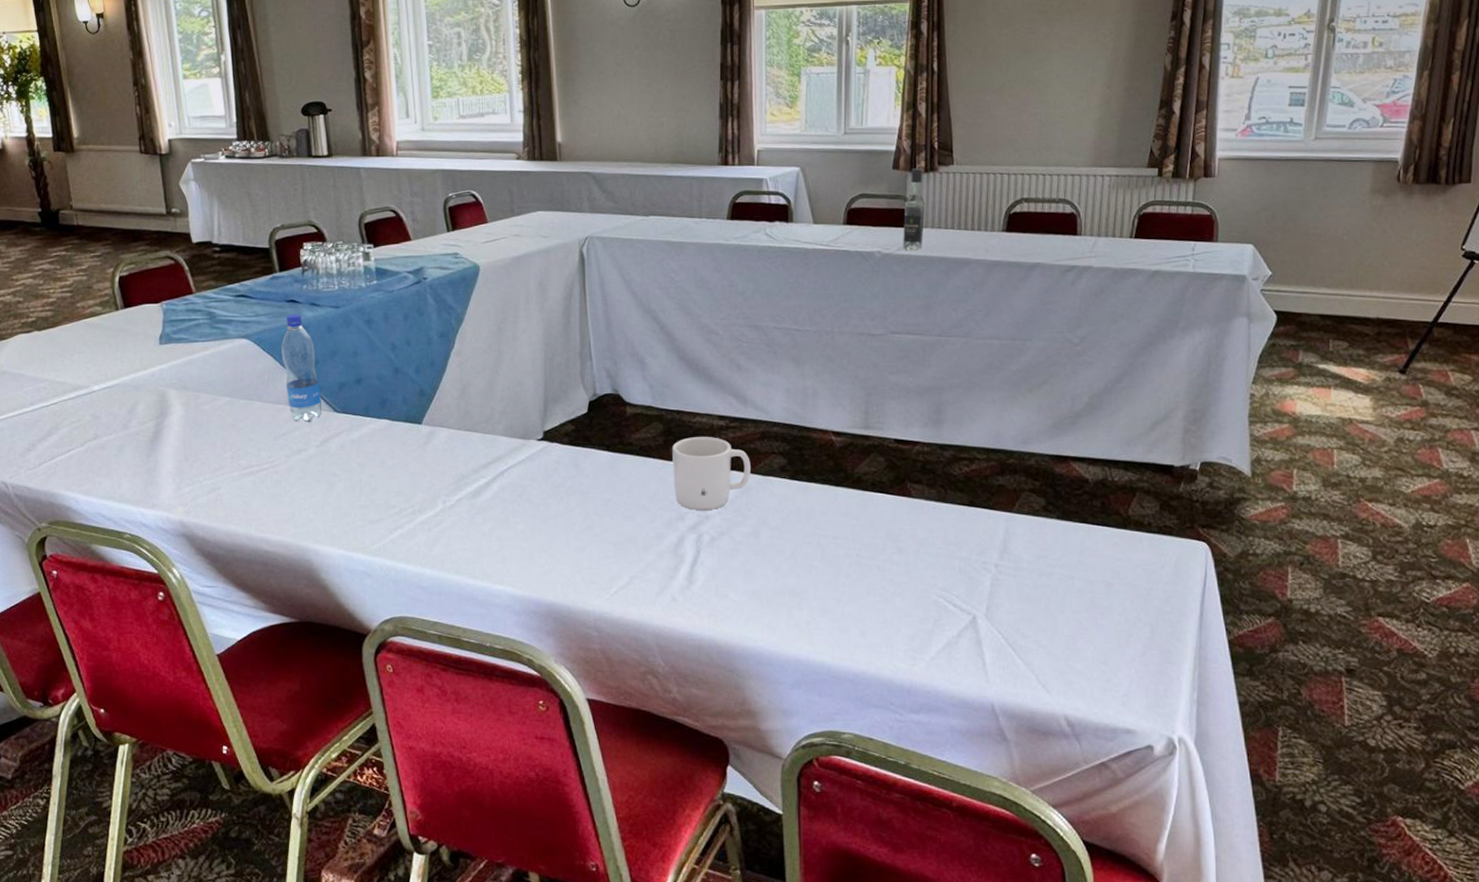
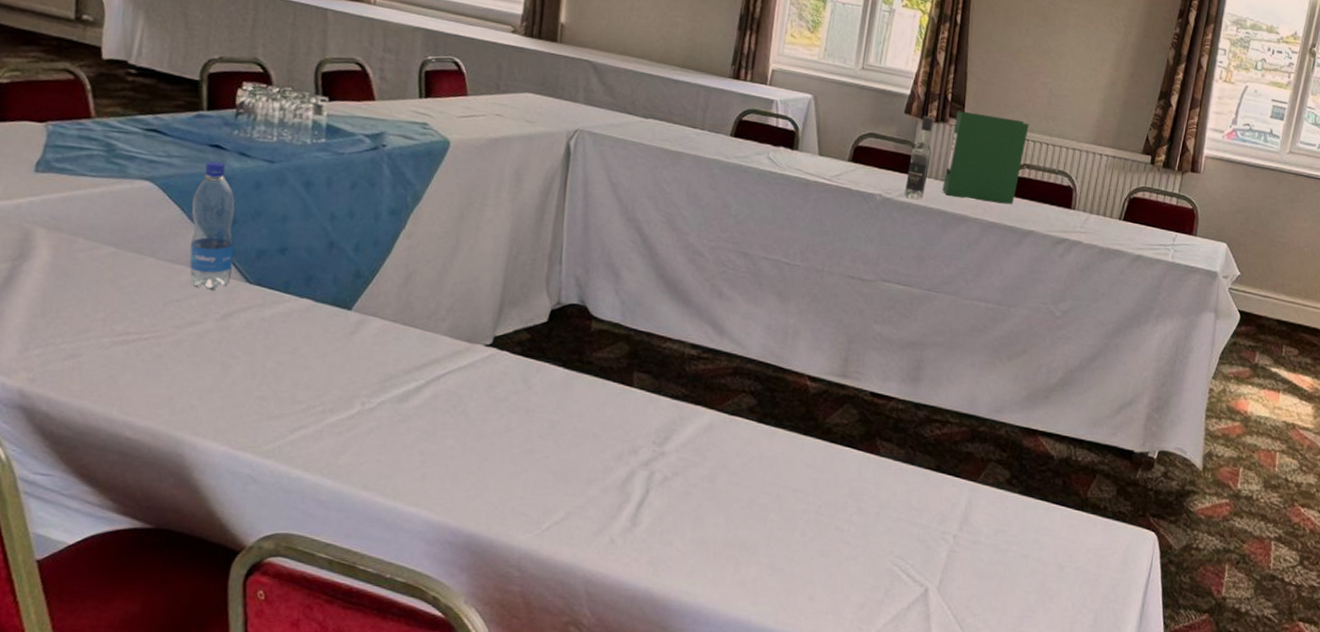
mug: present [672,436,751,510] -> none [631,363,718,446]
binder: none [940,155,1022,242] -> present [942,111,1029,205]

